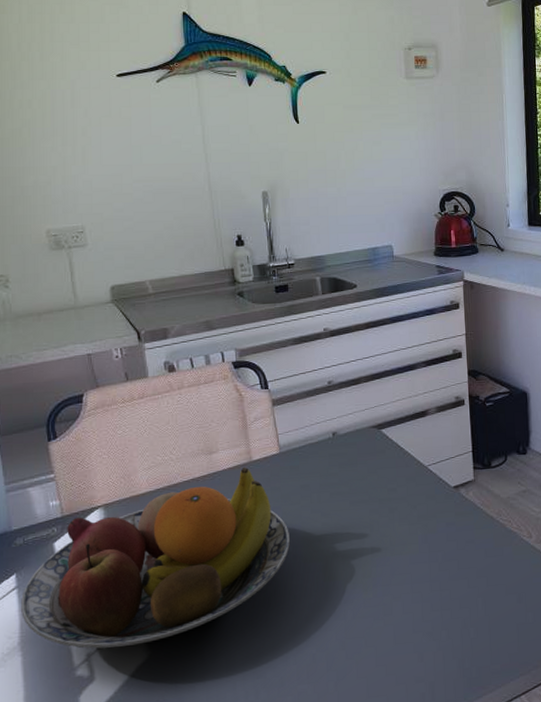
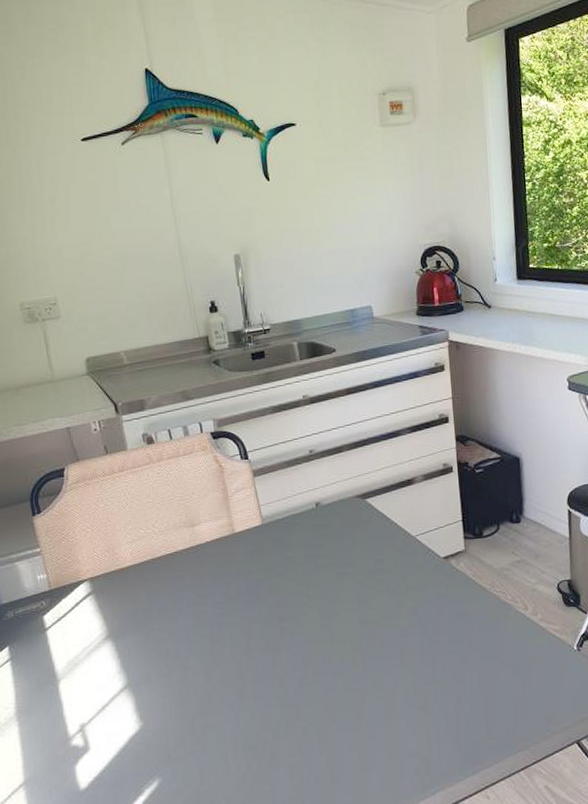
fruit bowl: present [21,466,290,649] -> none [15,539,276,720]

